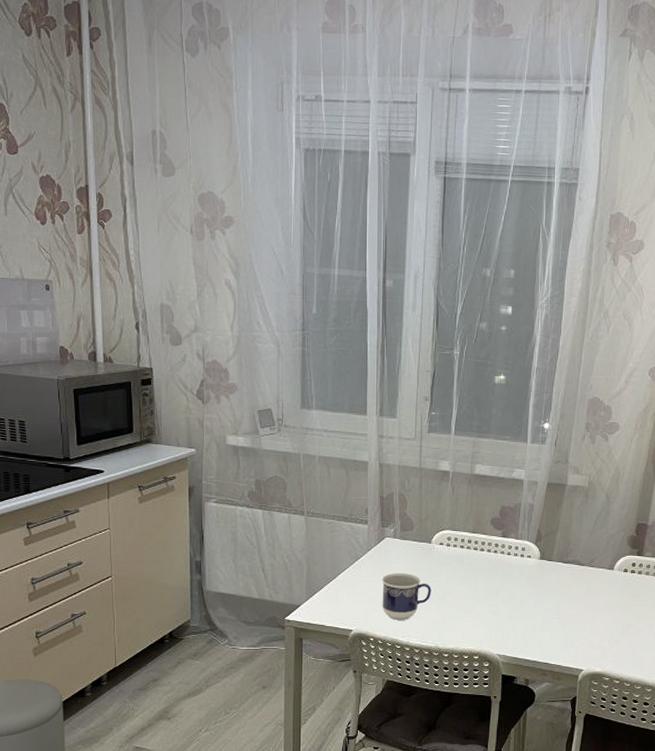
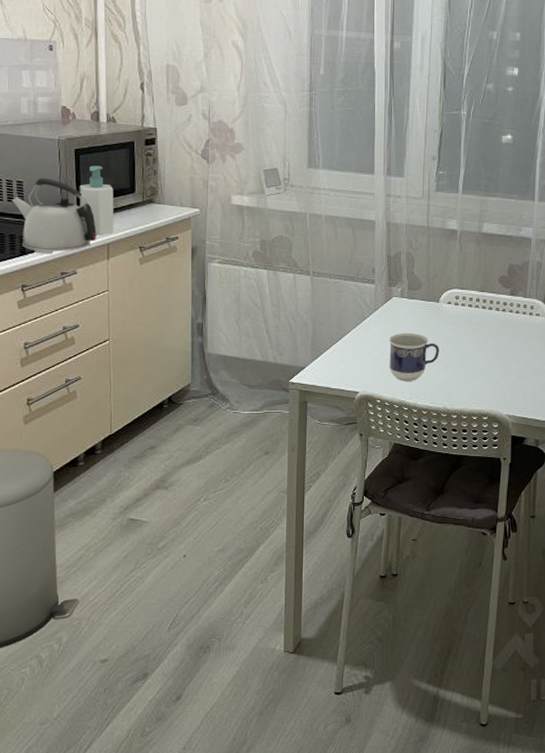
kettle: none [14,417,97,493] -> present [11,177,97,254]
soap bottle: none [79,405,113,475] -> present [79,165,114,236]

